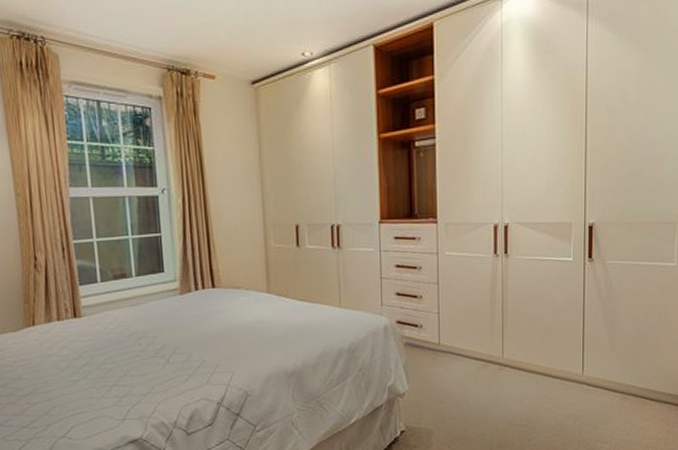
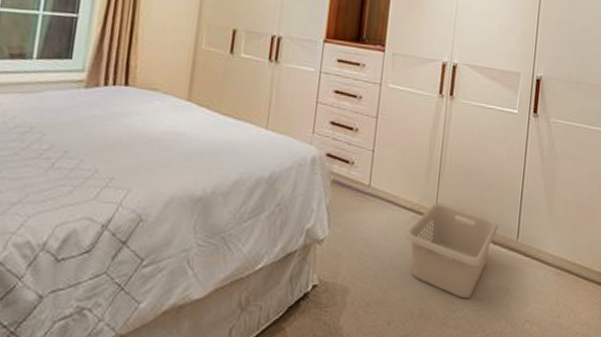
laundry basket: none [477,349,563,429] -> present [404,202,498,299]

